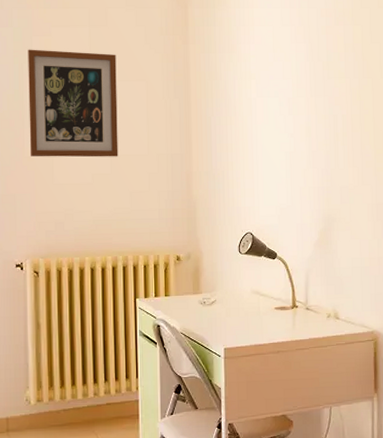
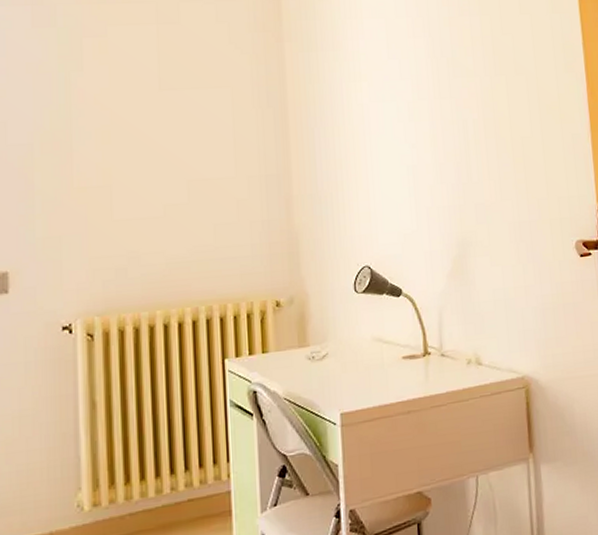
wall art: present [28,49,118,157] -> none [77,53,198,187]

